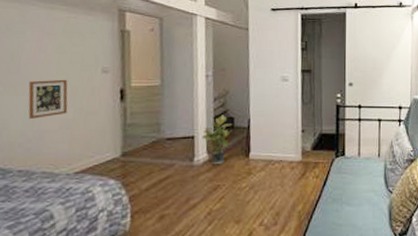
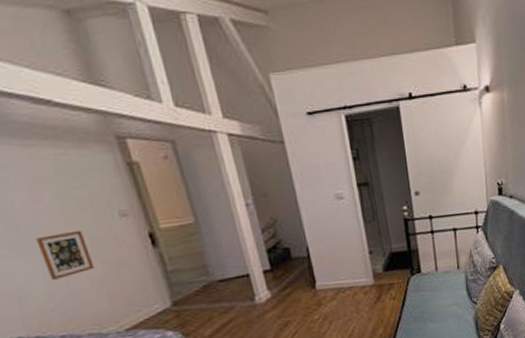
potted plant: present [202,115,233,165] -> none [258,246,291,302]

